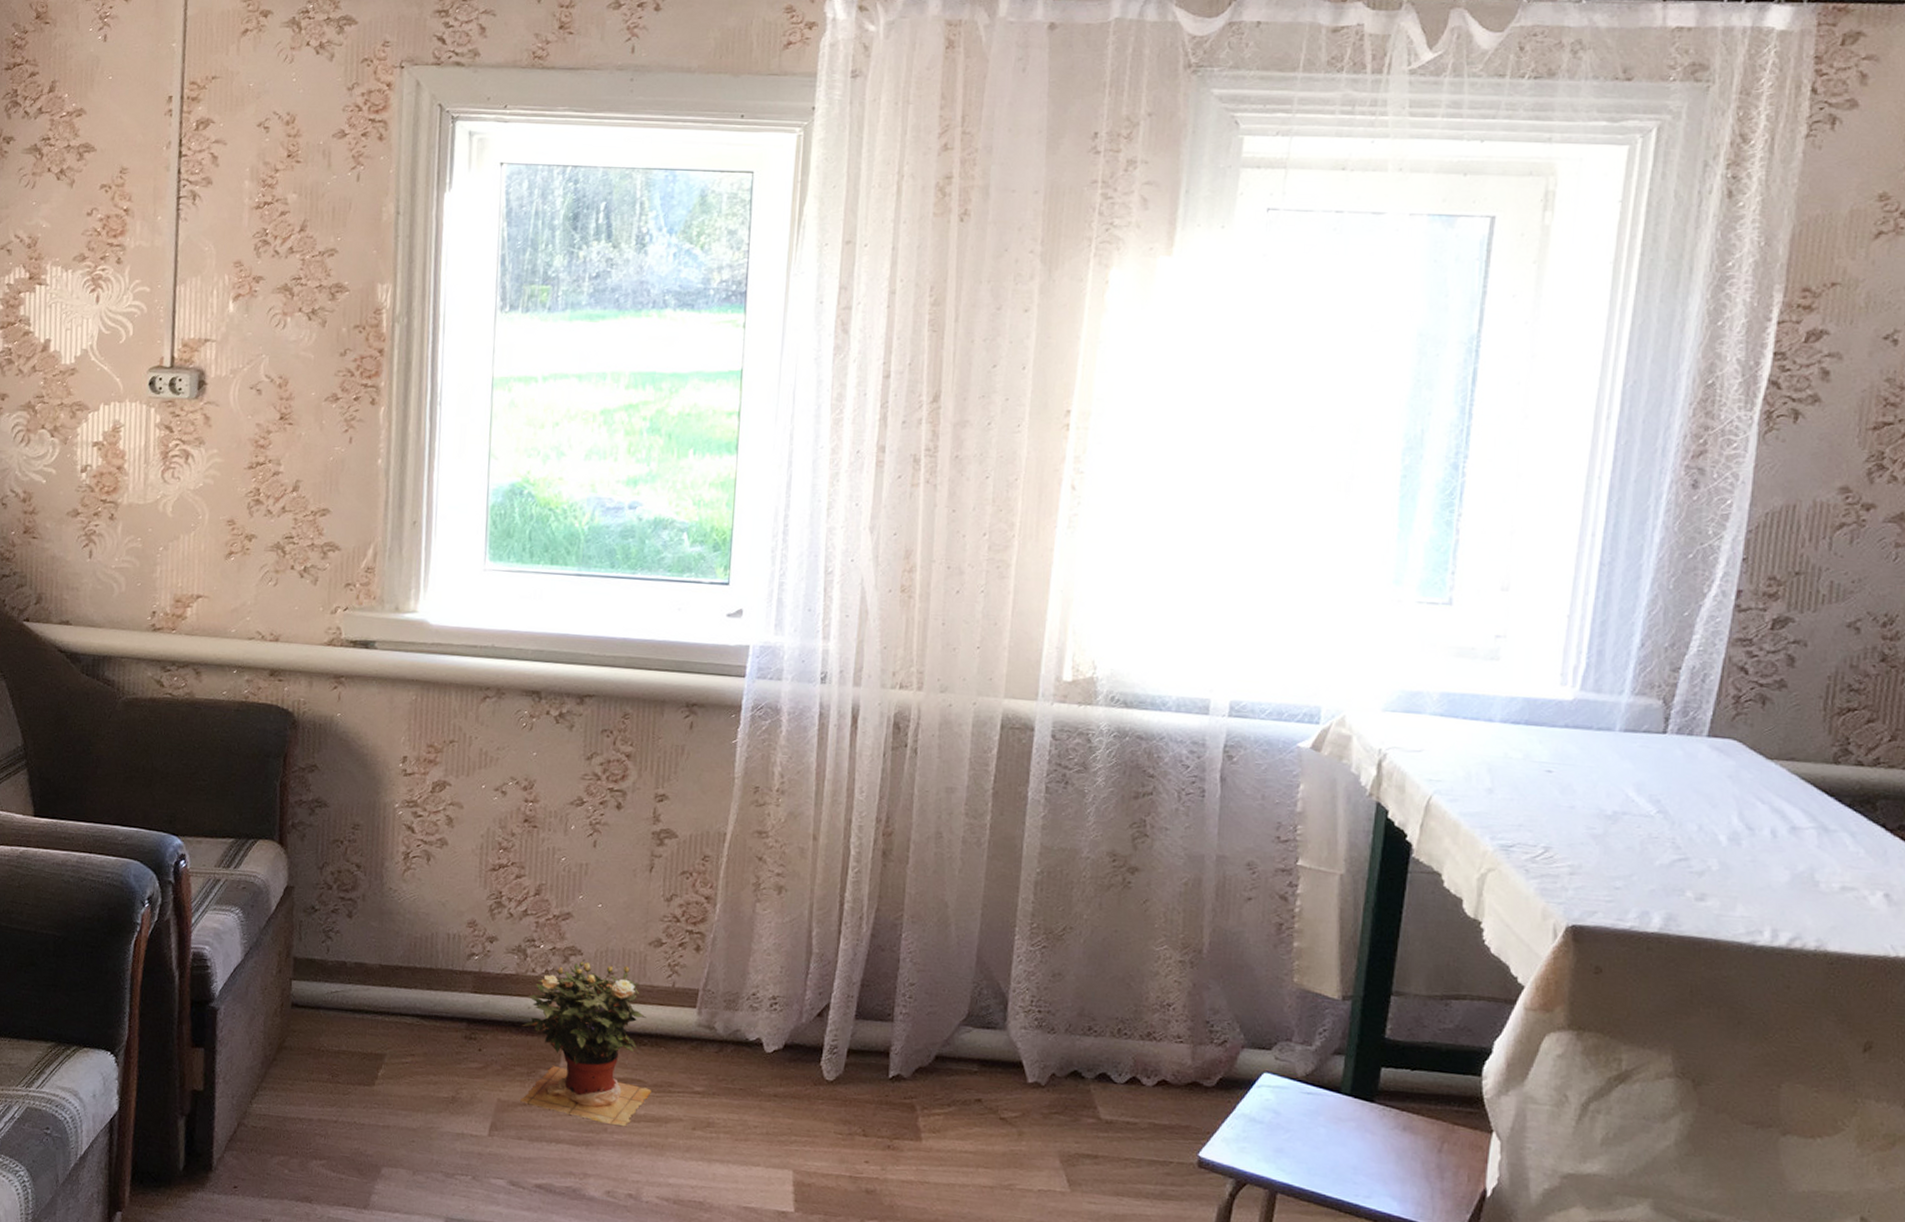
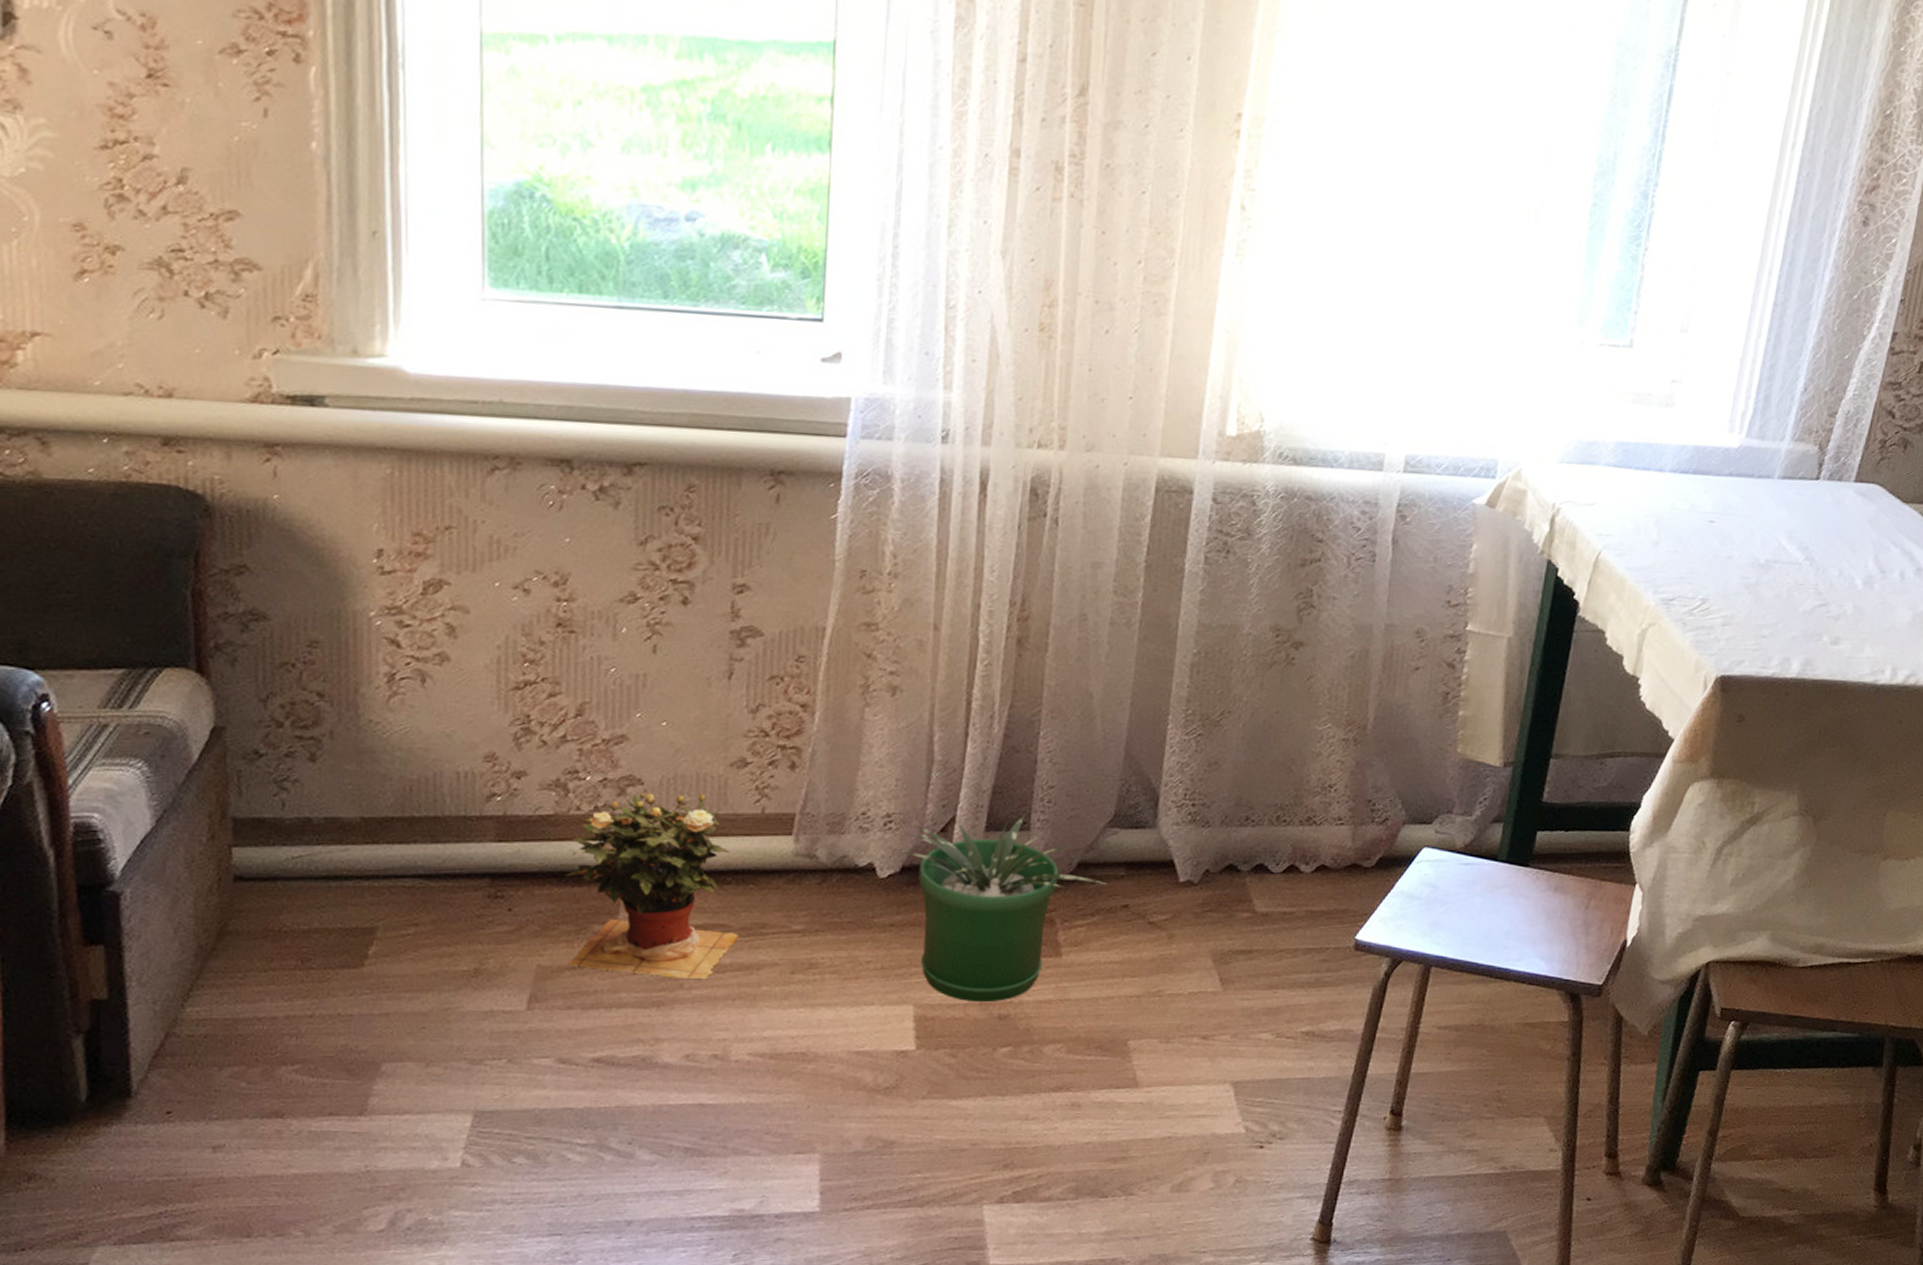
planter: none [776,1005,961,1177] -> present [891,813,1106,1003]

